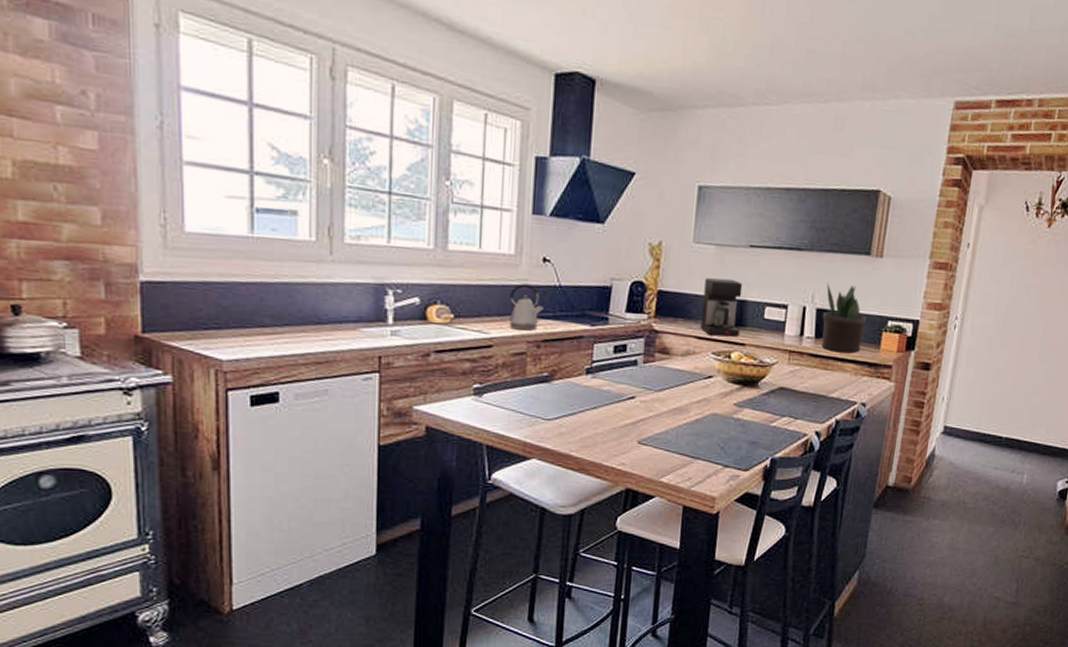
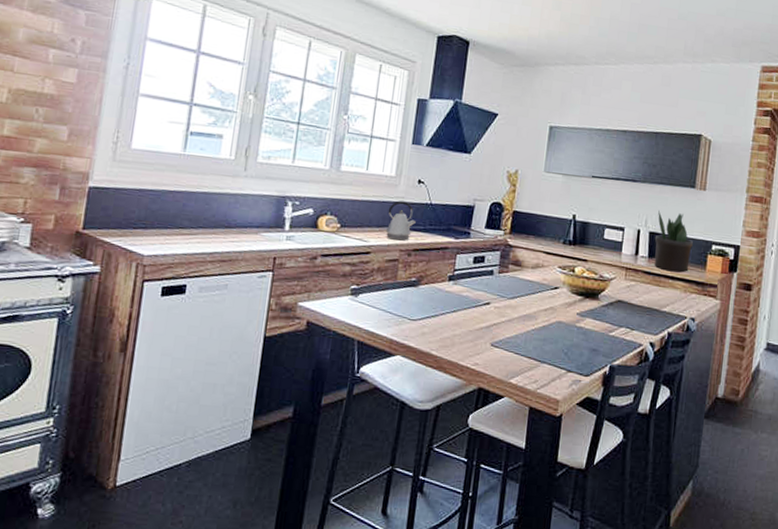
coffee maker: present [701,278,743,337] -> none [549,202,586,254]

